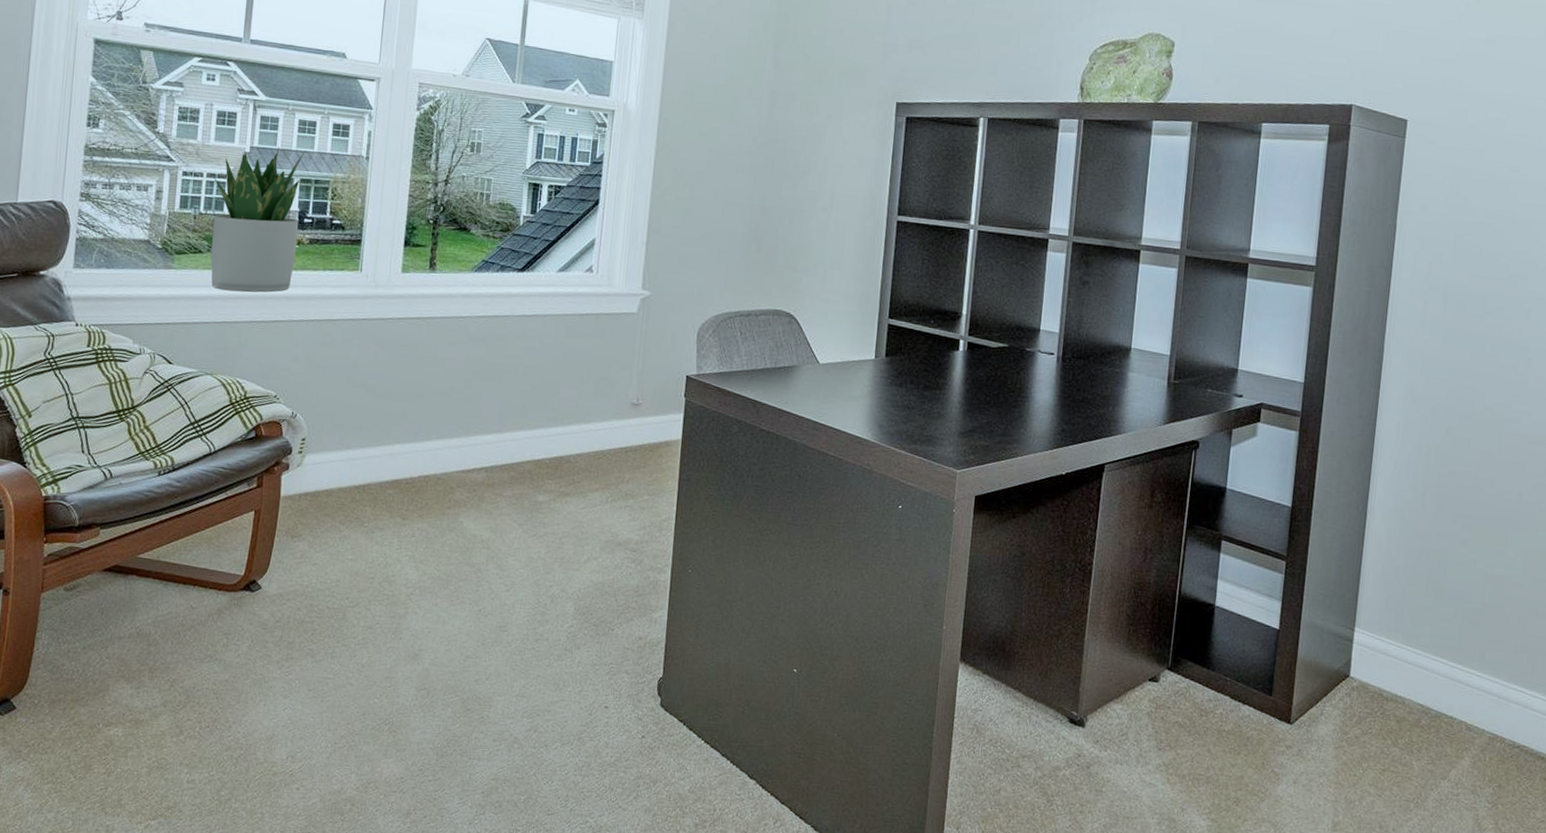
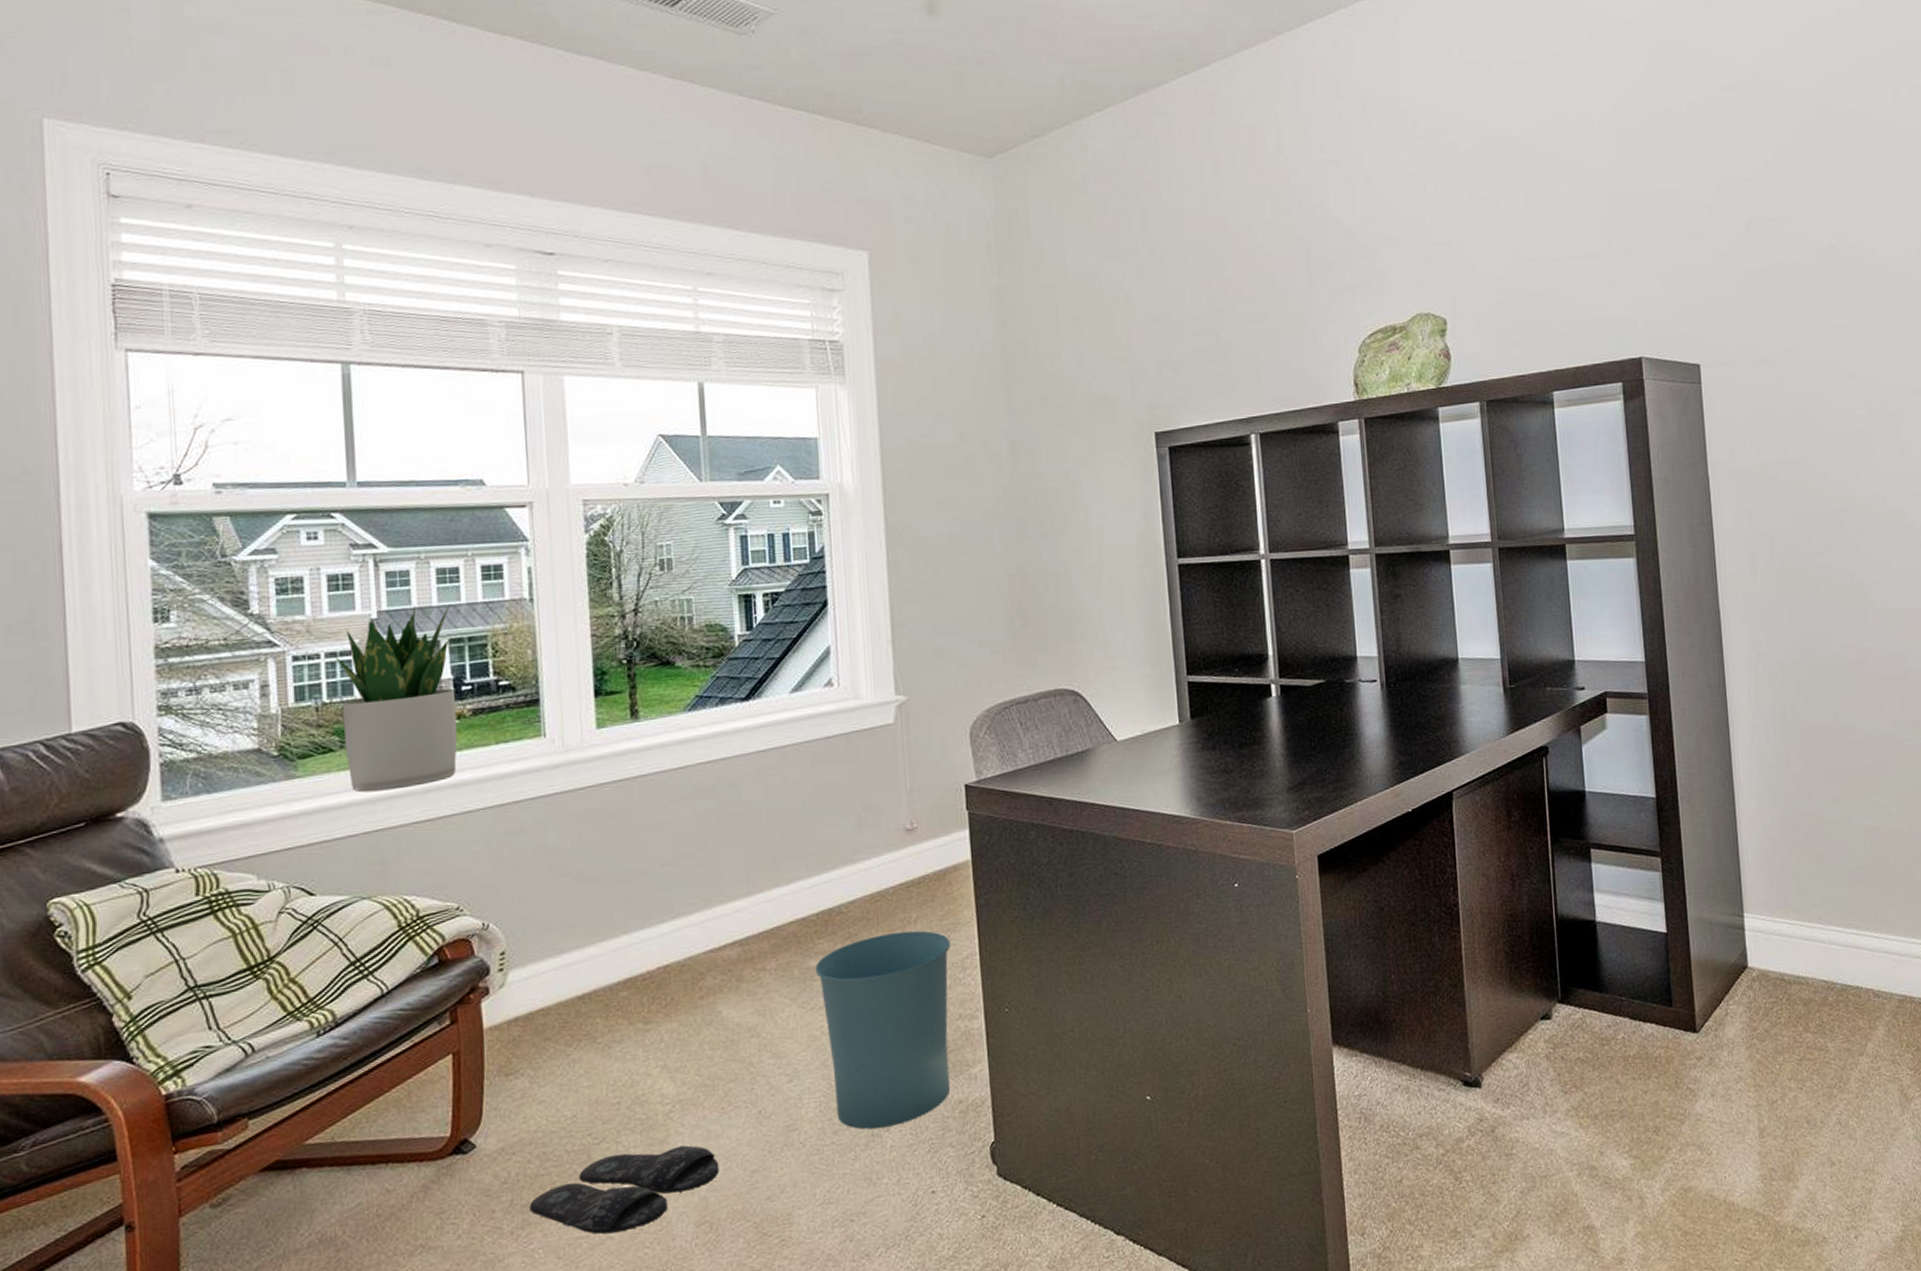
slippers: none [294,618,442,681] -> present [529,1145,719,1234]
waste bin: none [540,486,654,646] -> present [815,930,951,1130]

